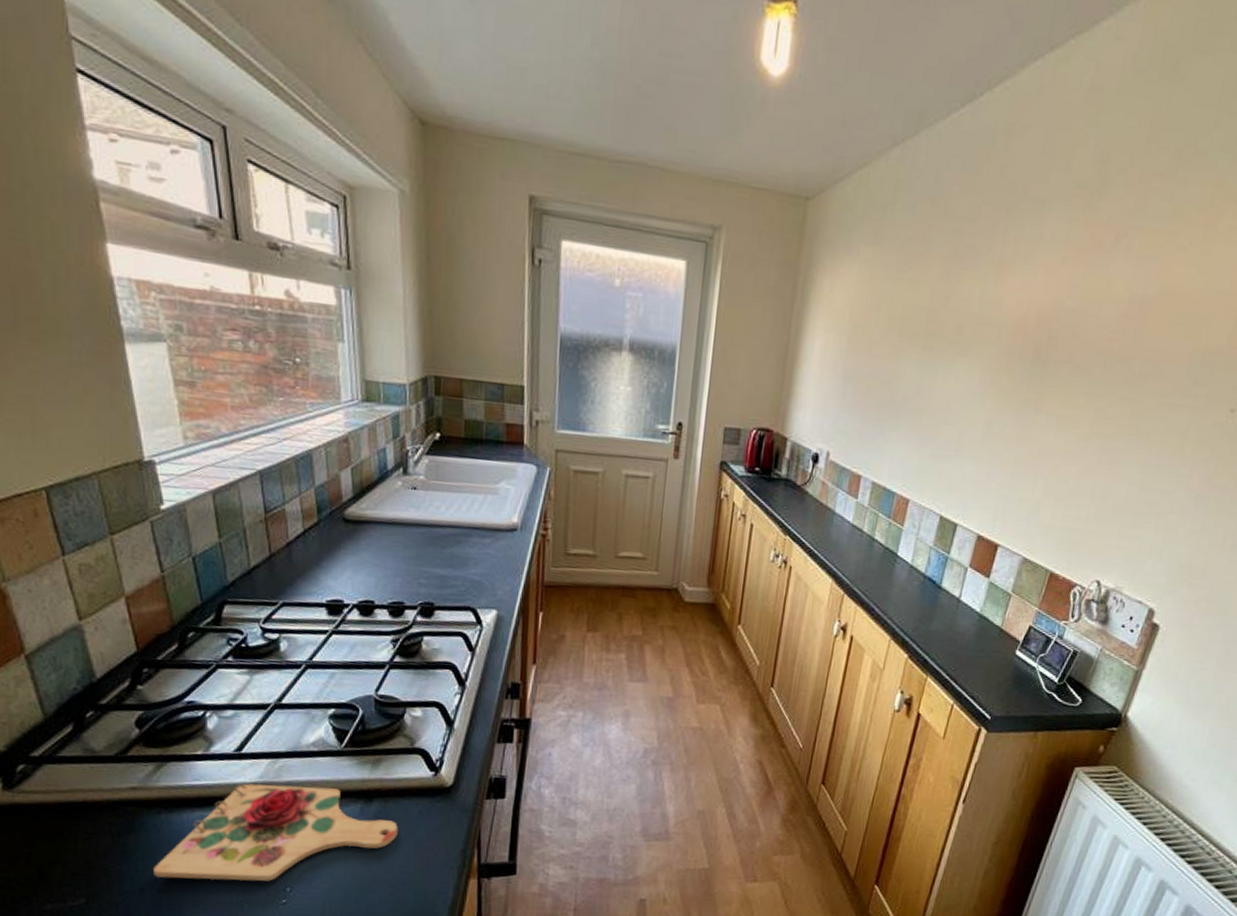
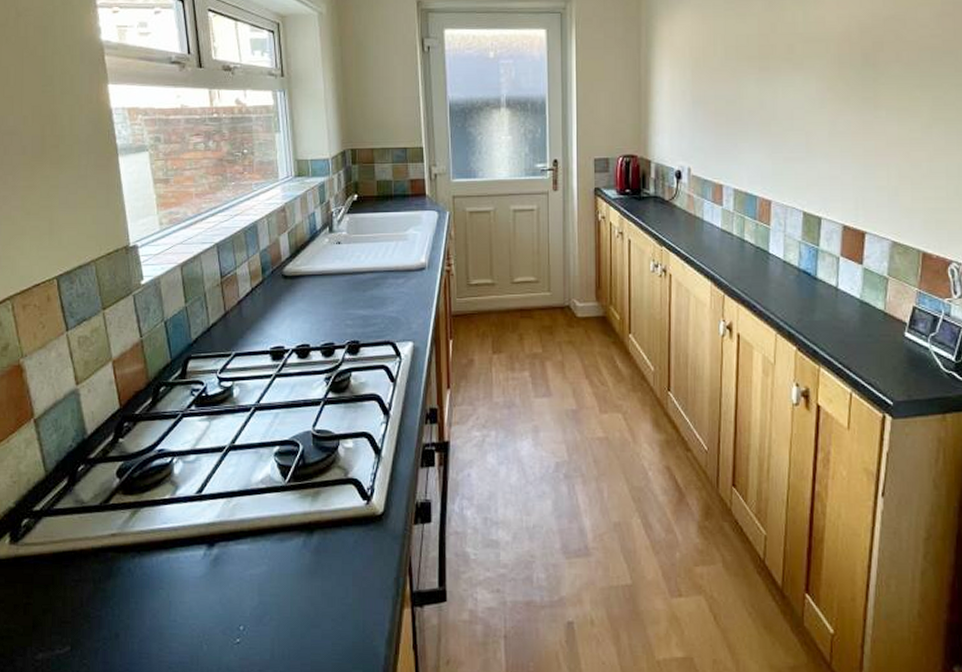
cutting board: present [153,783,398,881] -> none [127,523,337,622]

